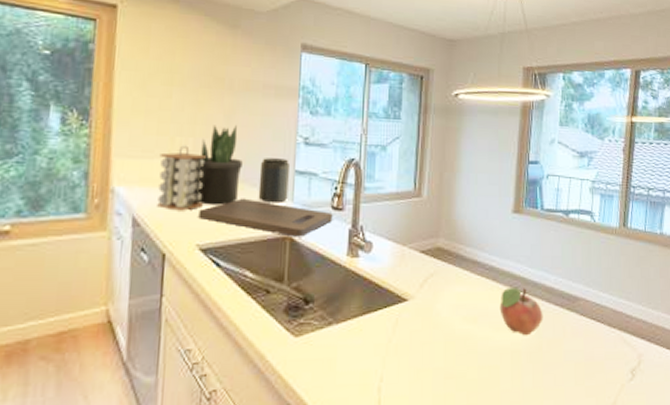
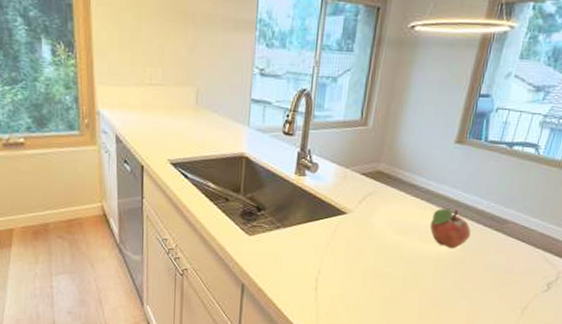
spice rack: present [157,145,206,211] -> none [134,75,173,132]
planter: present [198,124,243,205] -> none [168,56,205,128]
cutting board: present [198,198,333,237] -> none [169,122,284,157]
soda can: present [258,158,289,204] -> none [218,87,246,128]

